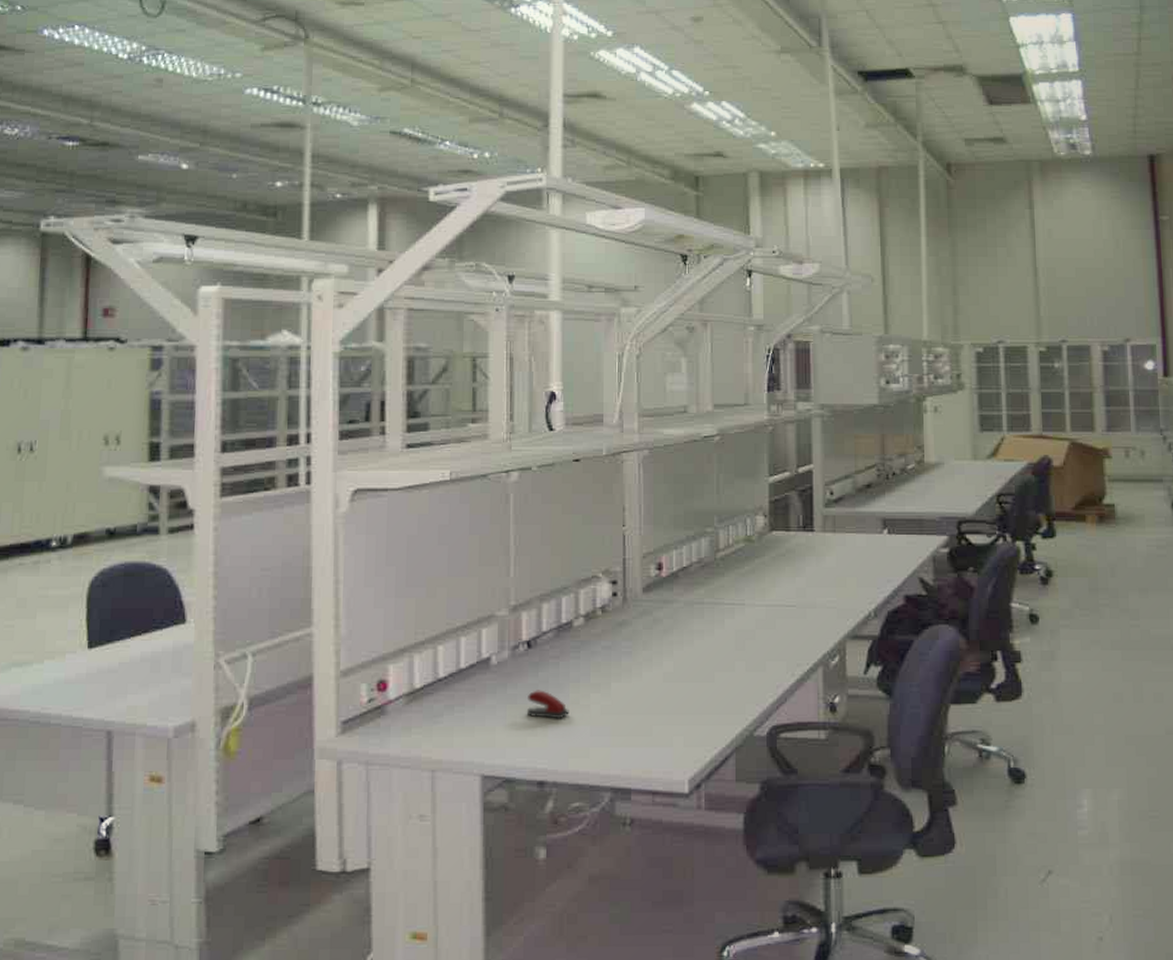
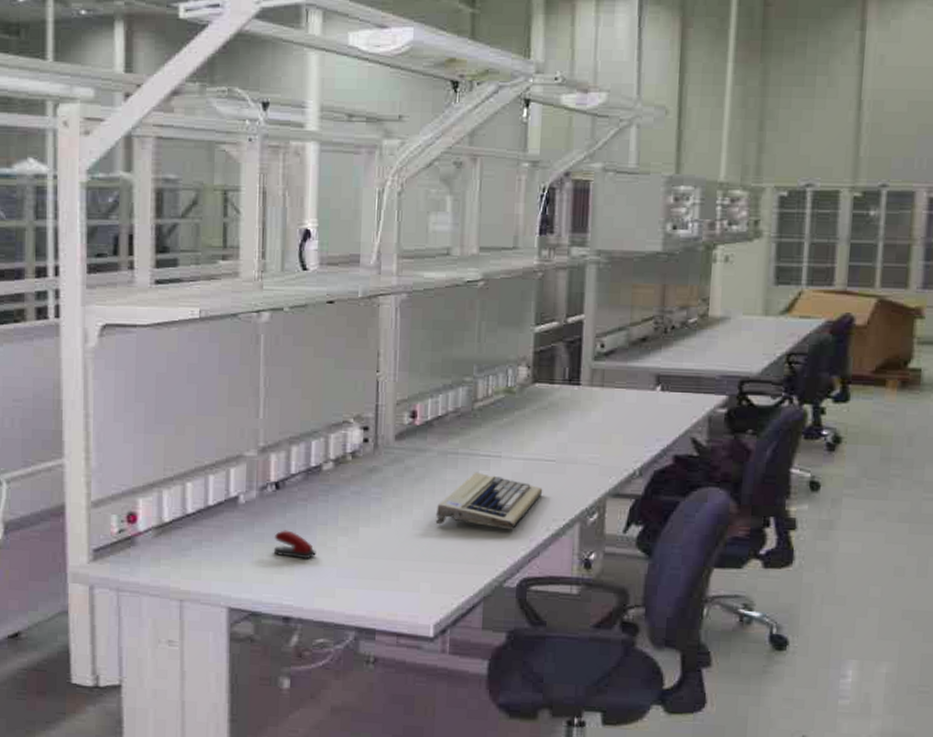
computer keyboard: none [685,620,786,677] -> present [435,472,543,530]

